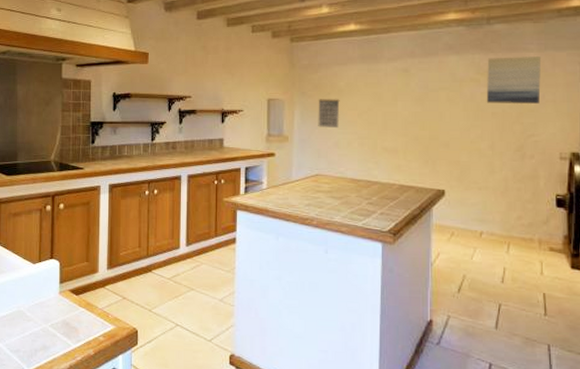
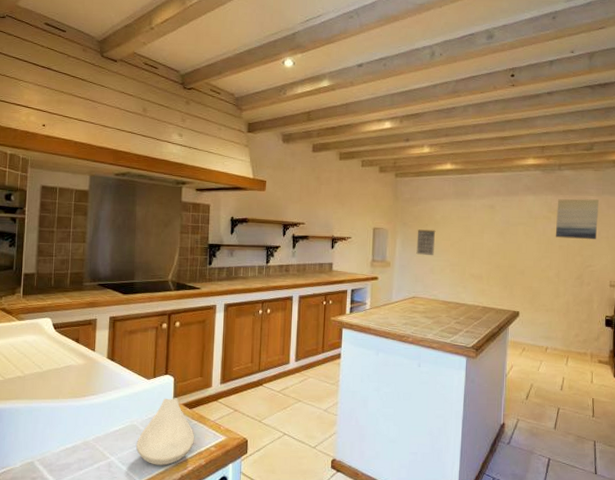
spoon rest: none [24,283,83,354] -> present [136,398,195,466]

